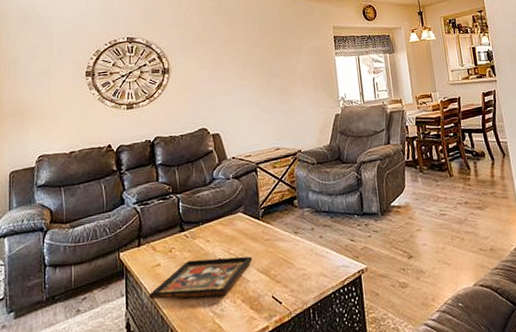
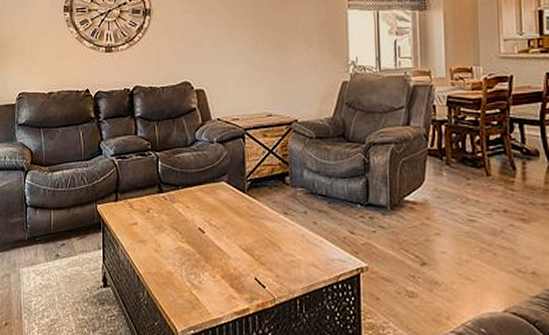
decorative tray: present [148,256,253,300] -> none [125,225,235,268]

